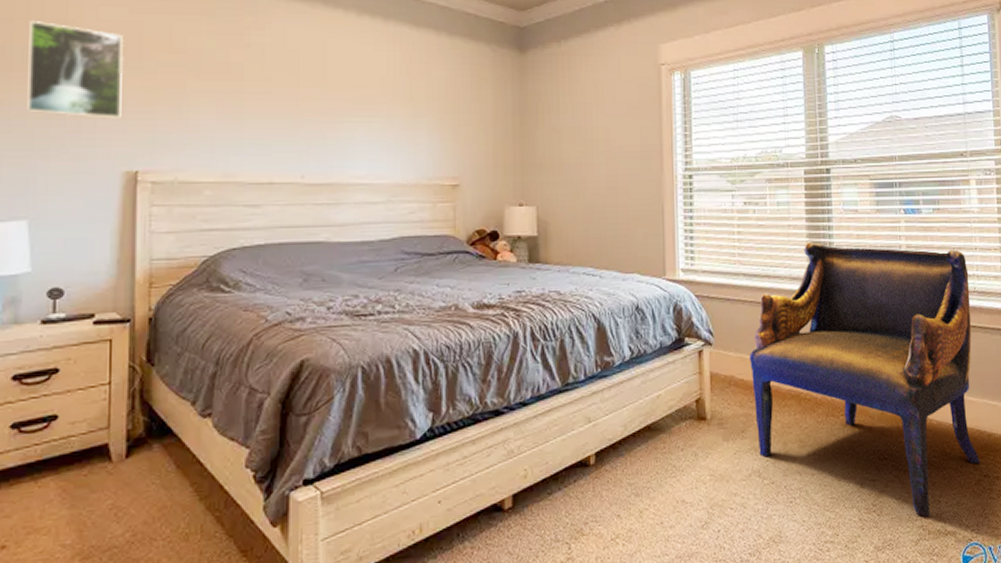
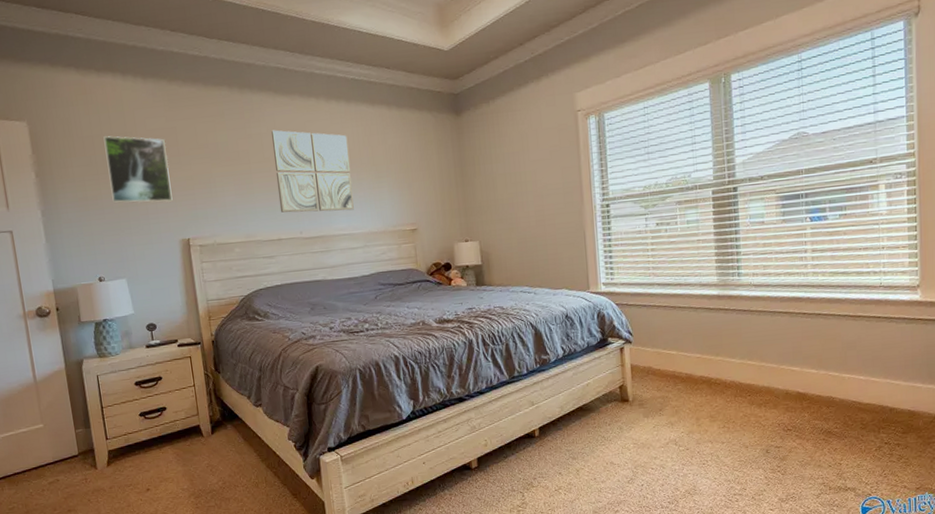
wall art: none [277,42,380,154] -> present [271,130,354,213]
armchair: present [749,241,981,517] -> none [664,249,882,476]

